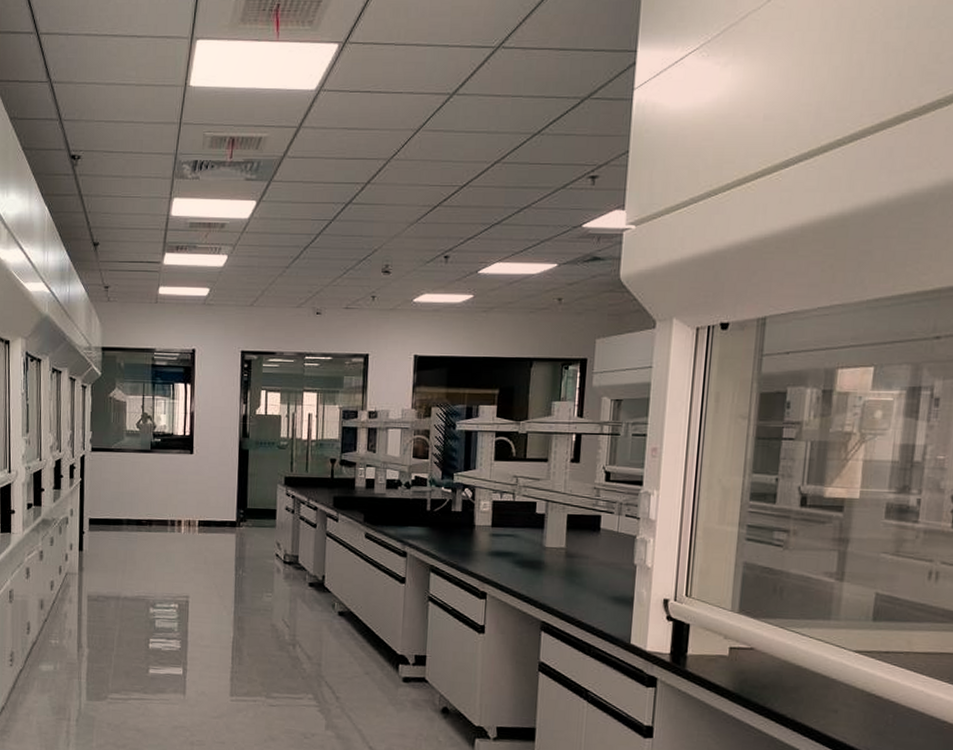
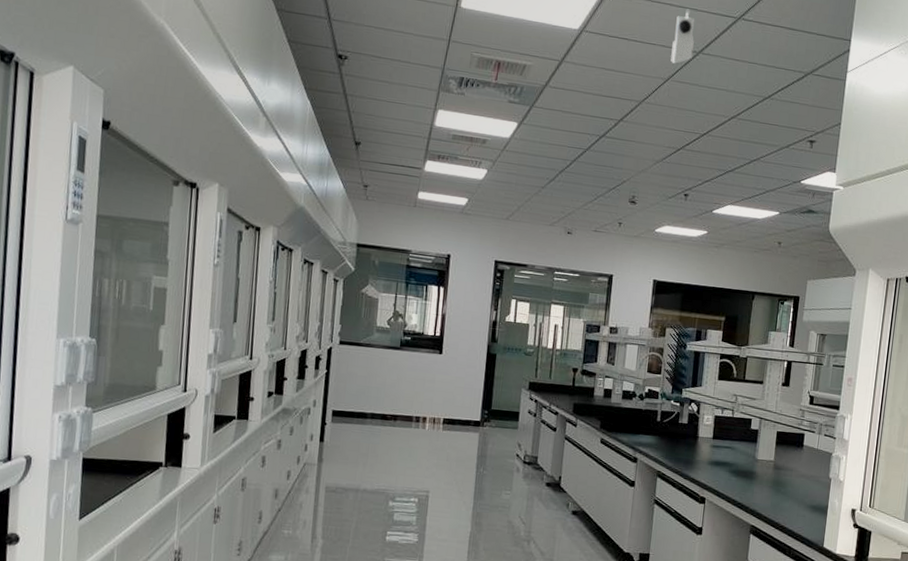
security camera: none [420,46,447,111] -> present [670,8,695,64]

